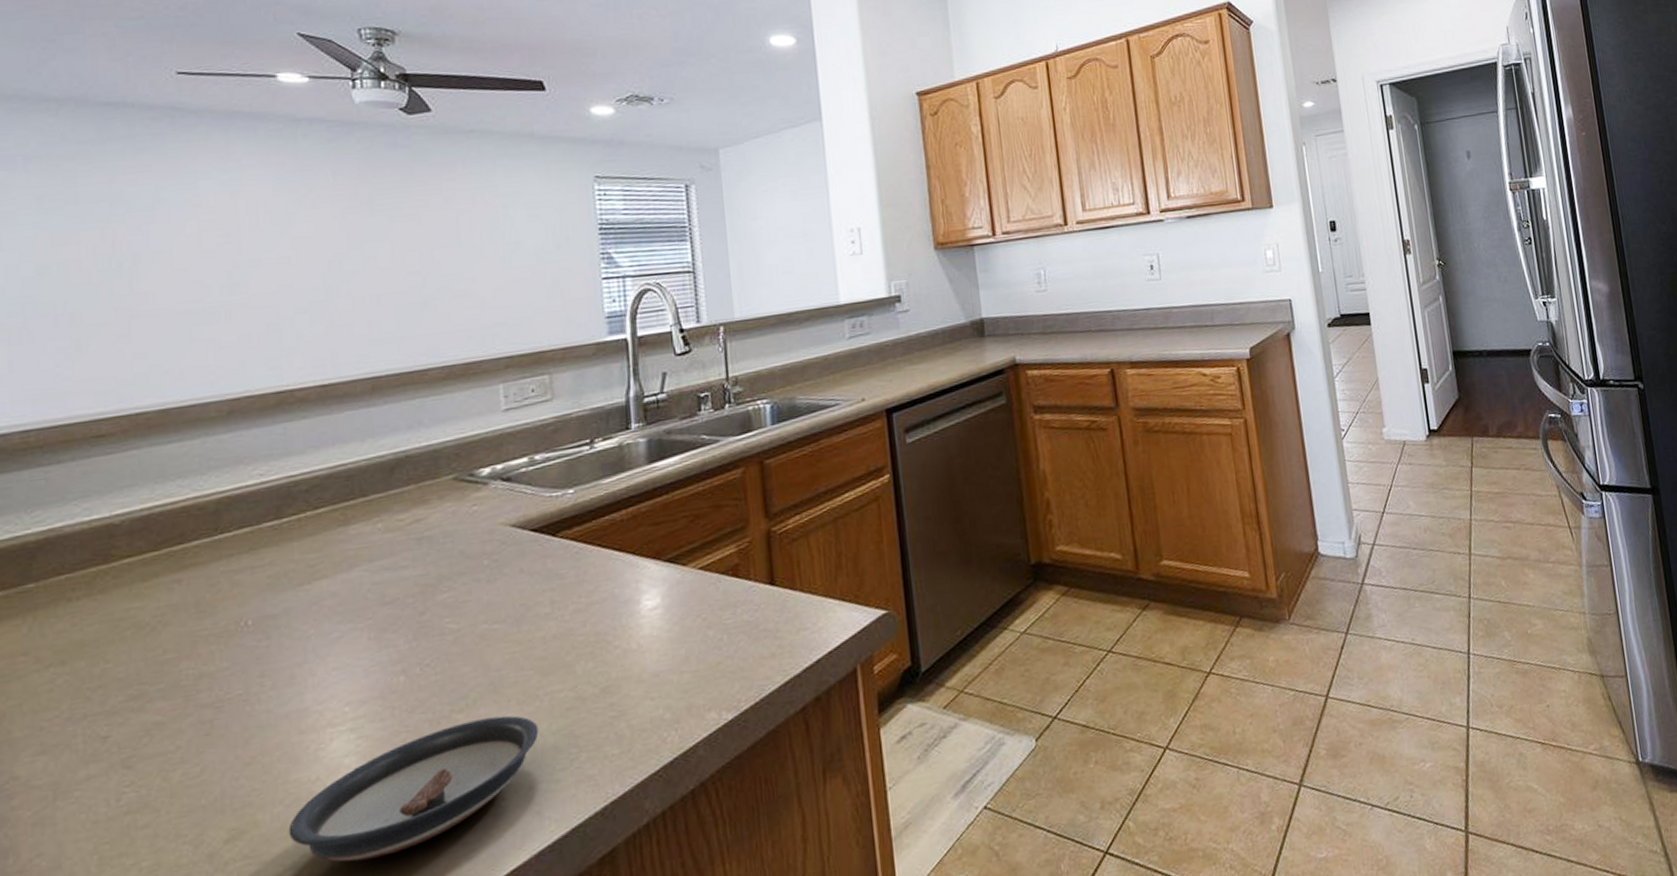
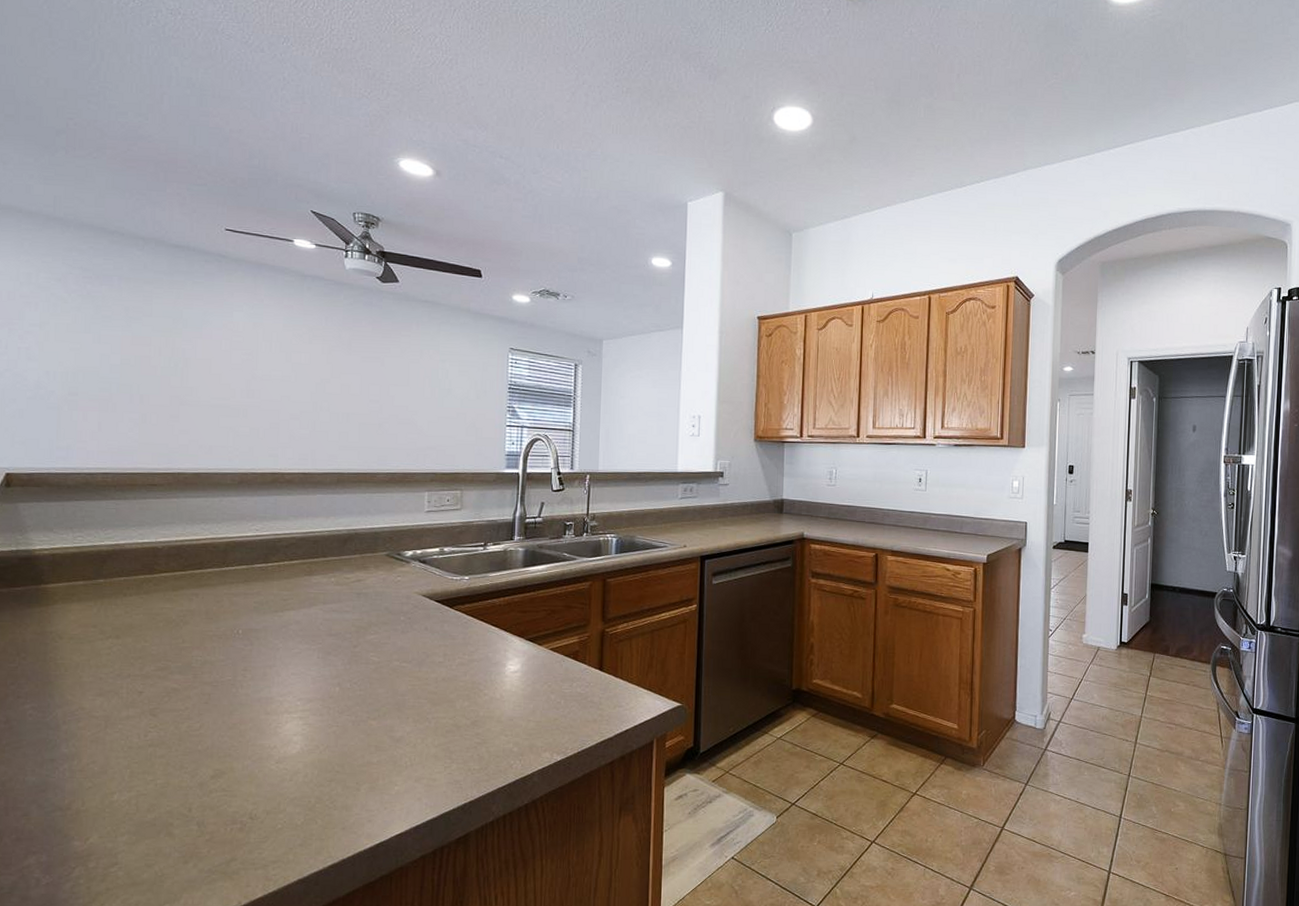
saucer: present [288,715,539,863] -> none [253,727,426,808]

